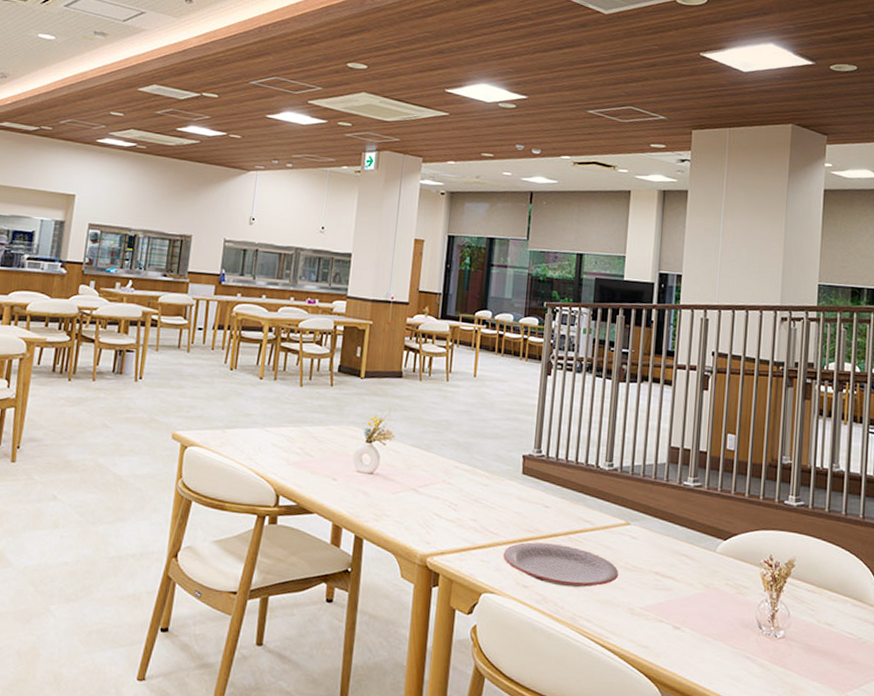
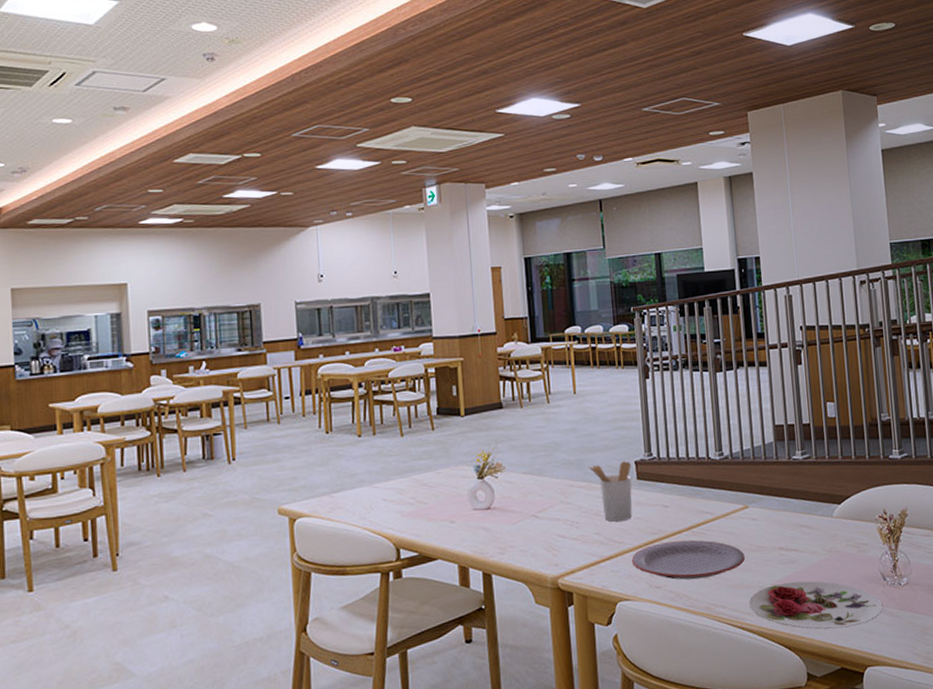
utensil holder: none [475,451,519,513] -> present [588,461,633,522]
plate: none [614,609,754,670] -> present [749,581,883,630]

